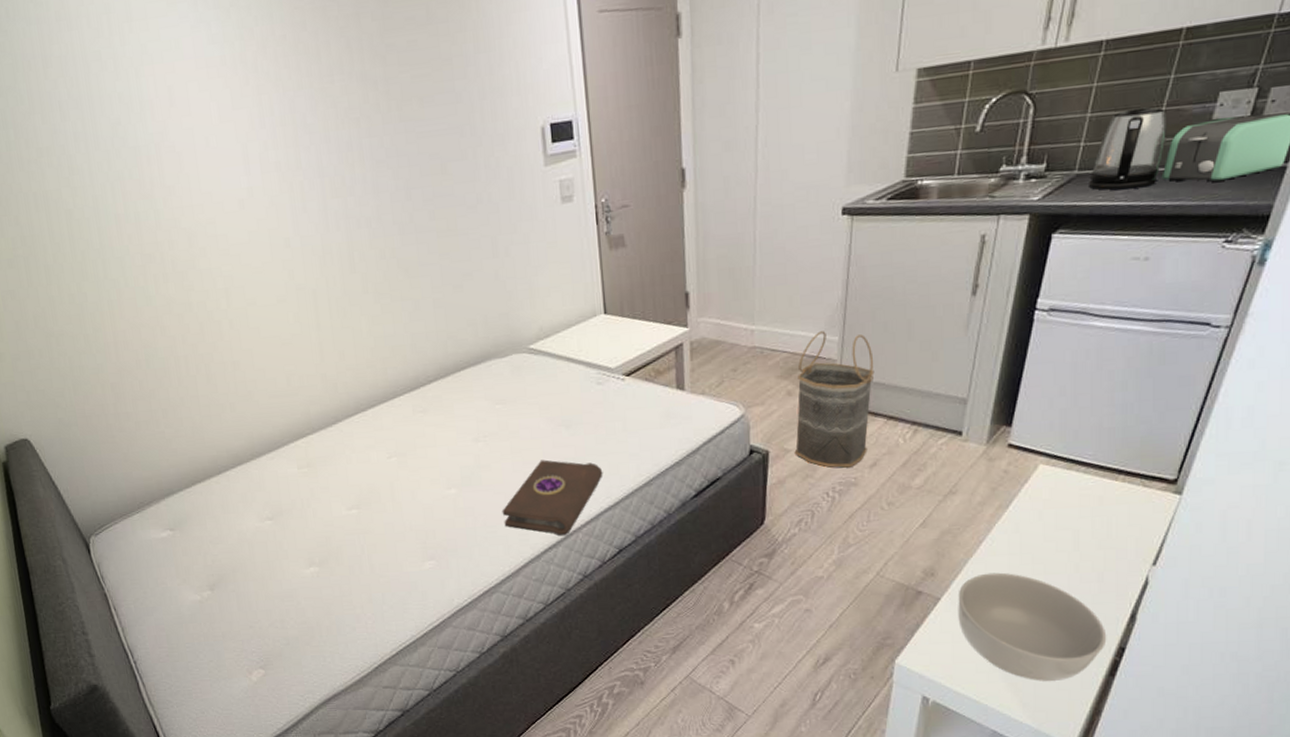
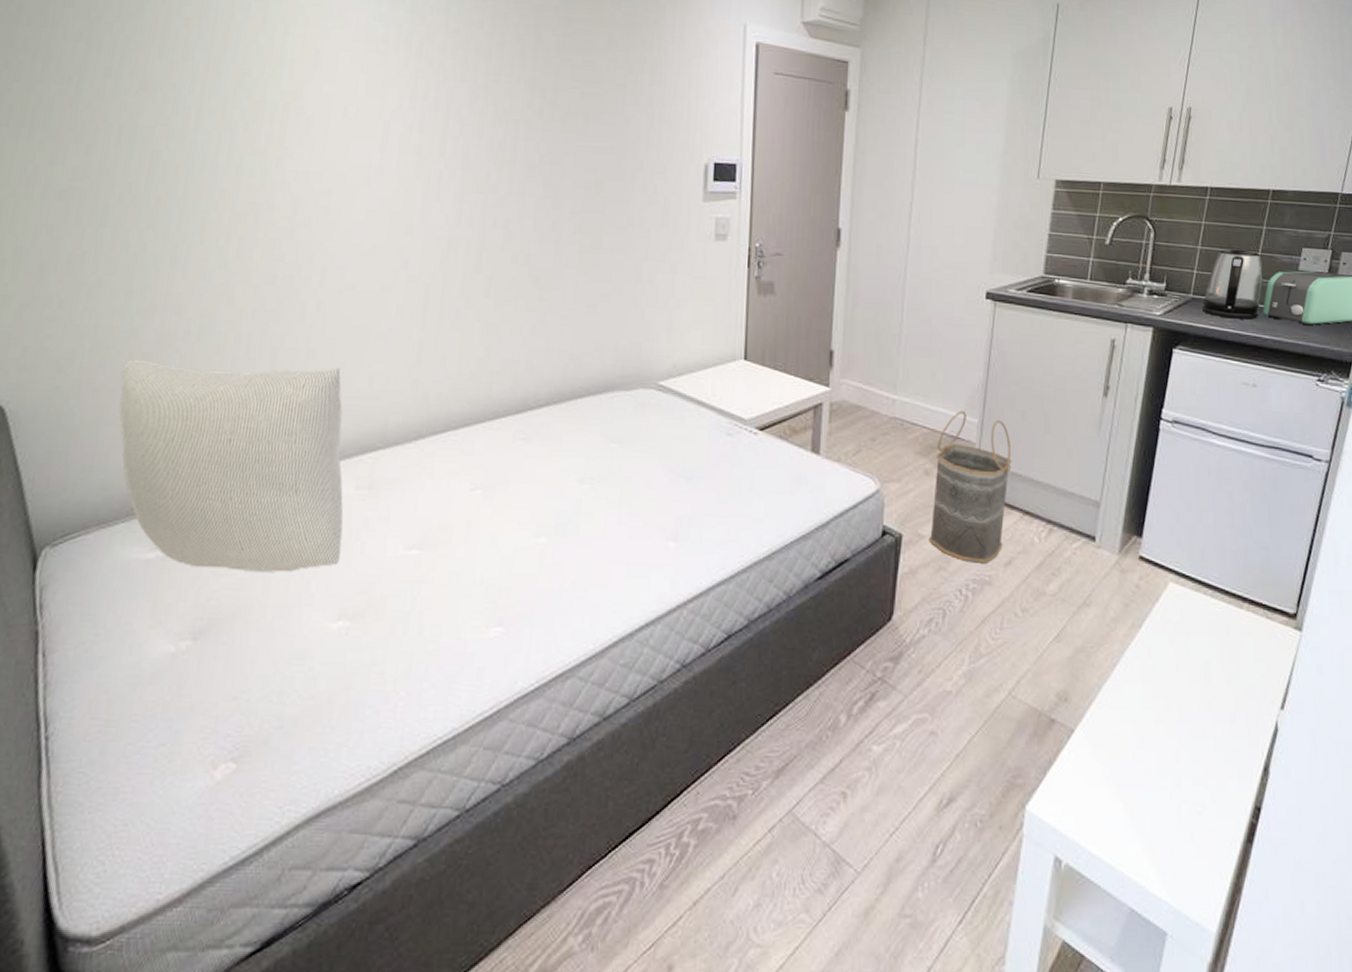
pillow: none [100,372,299,540] -> present [119,359,344,572]
book: present [502,459,603,537] -> none [596,514,721,611]
bowl: present [958,572,1107,682] -> none [1092,703,1243,847]

